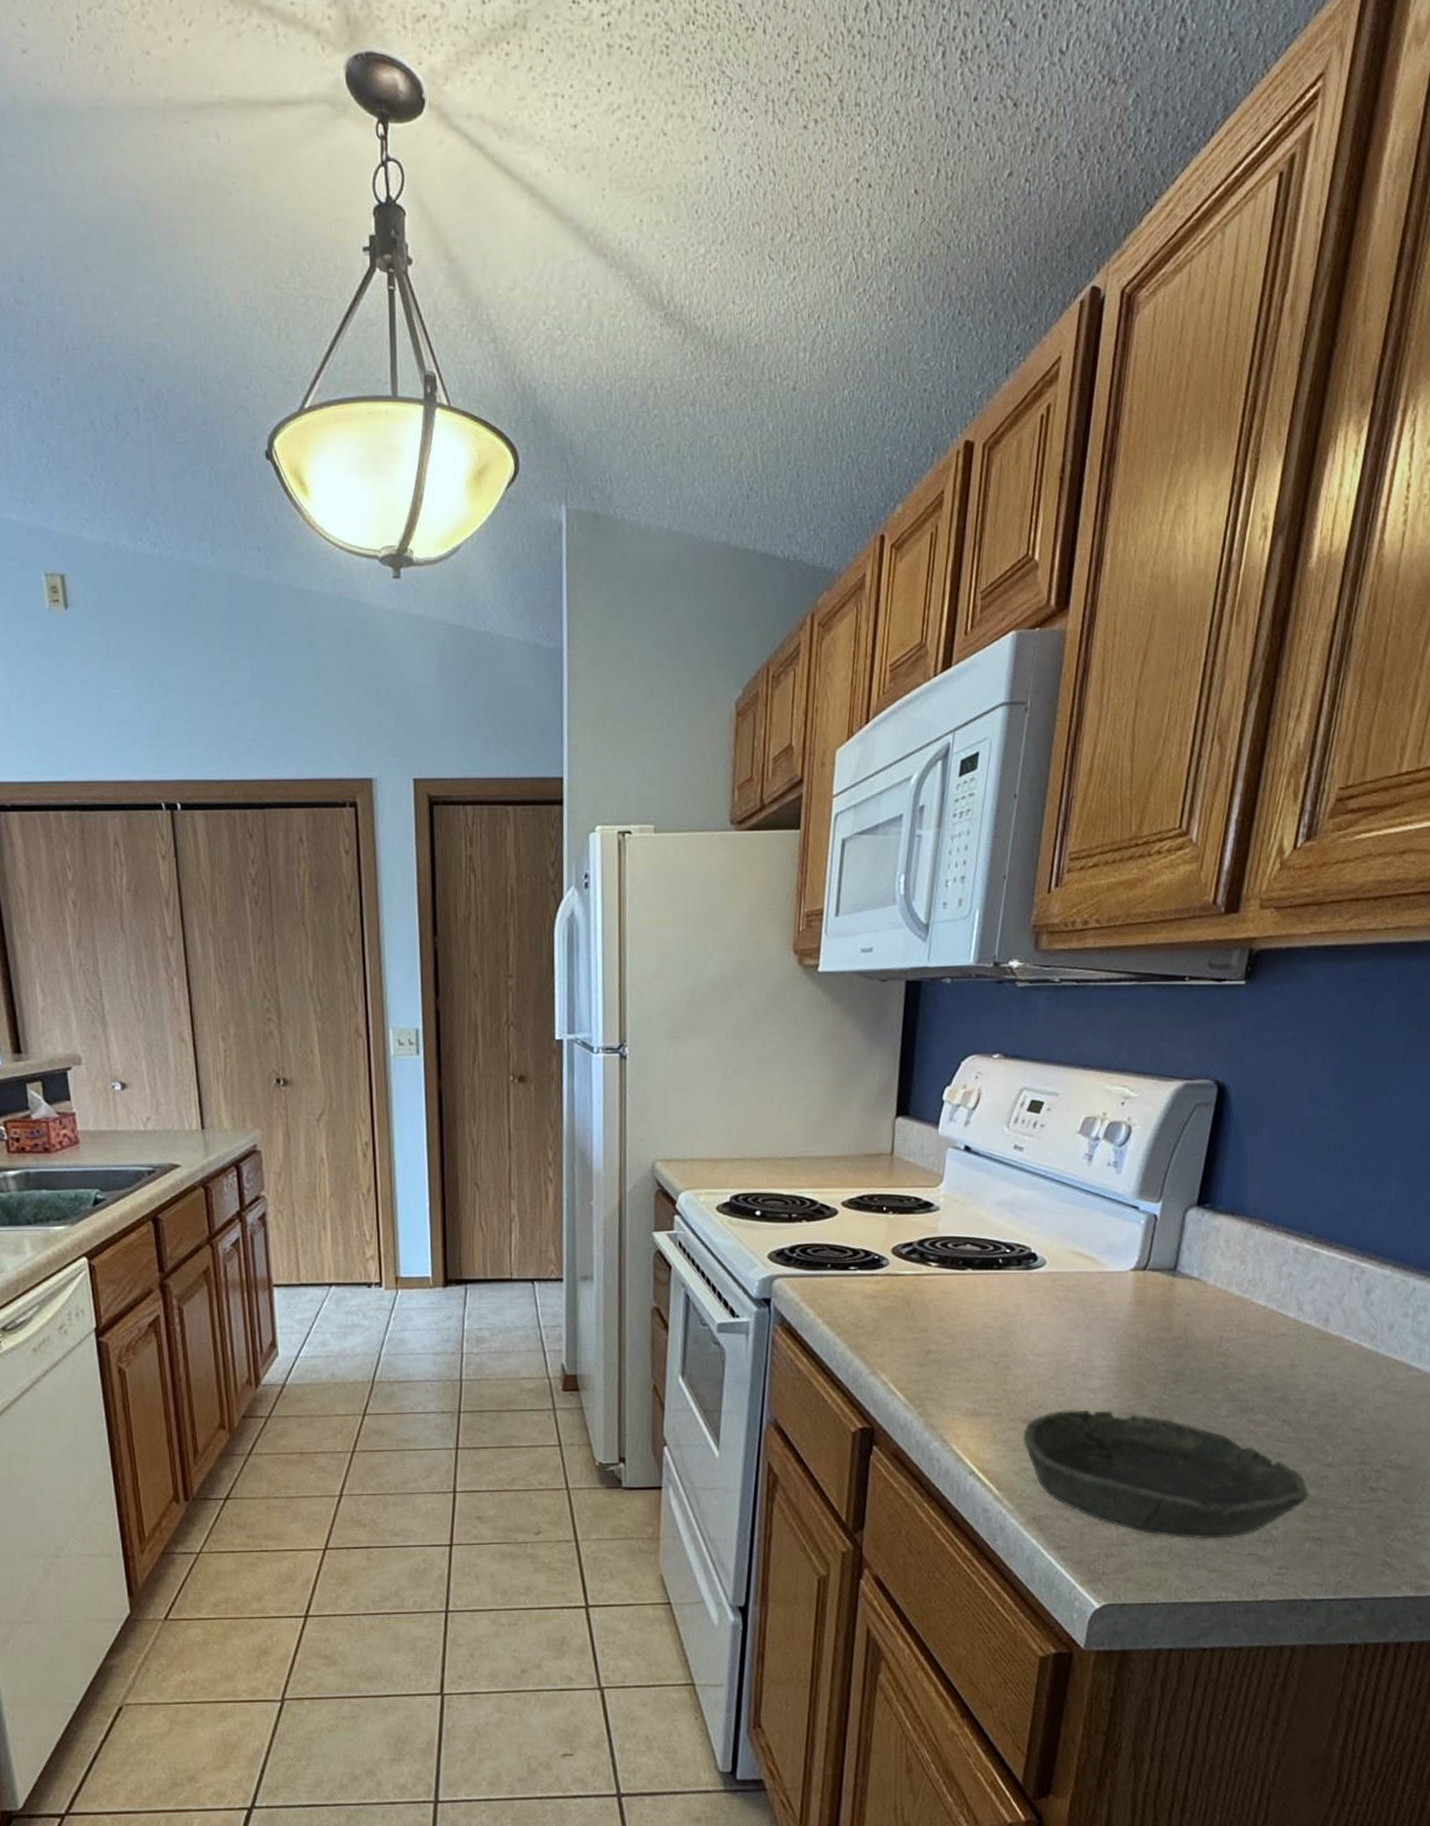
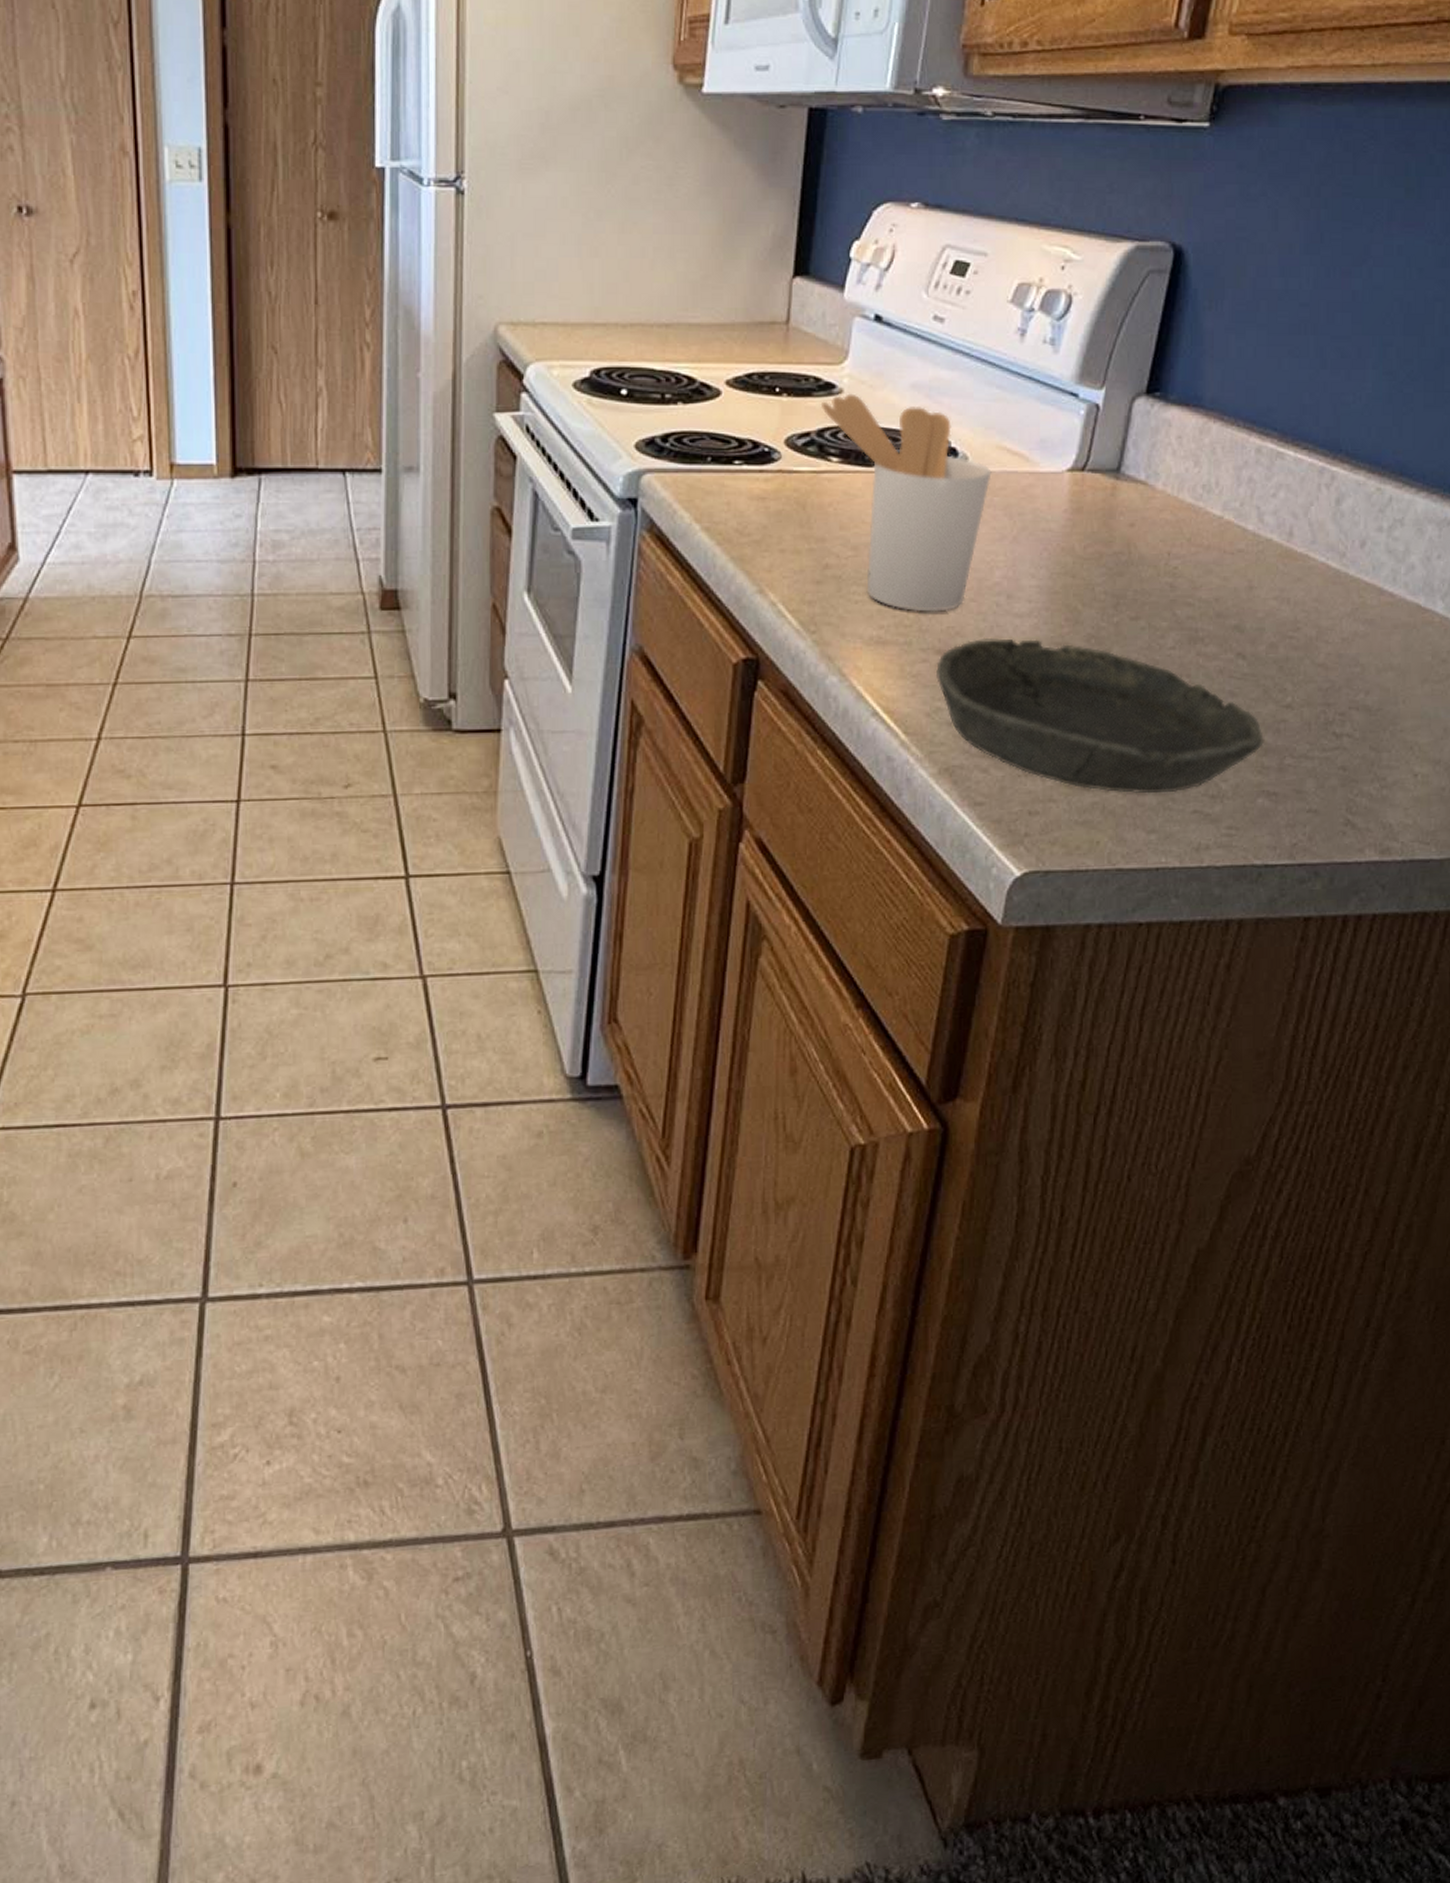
utensil holder: none [920,1210,1067,1388] -> present [820,393,992,612]

